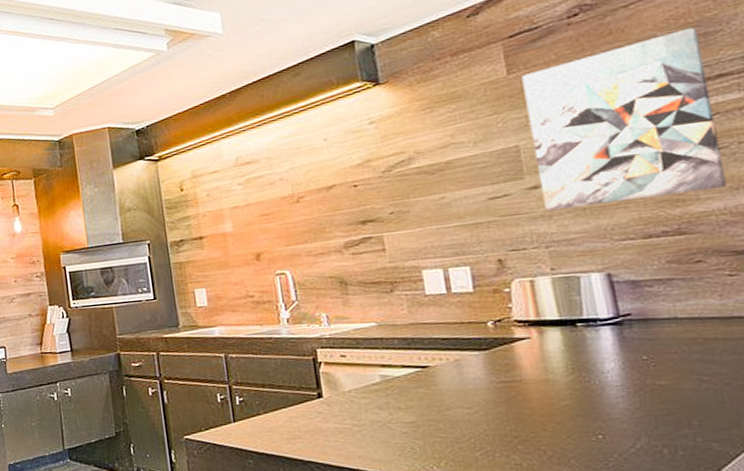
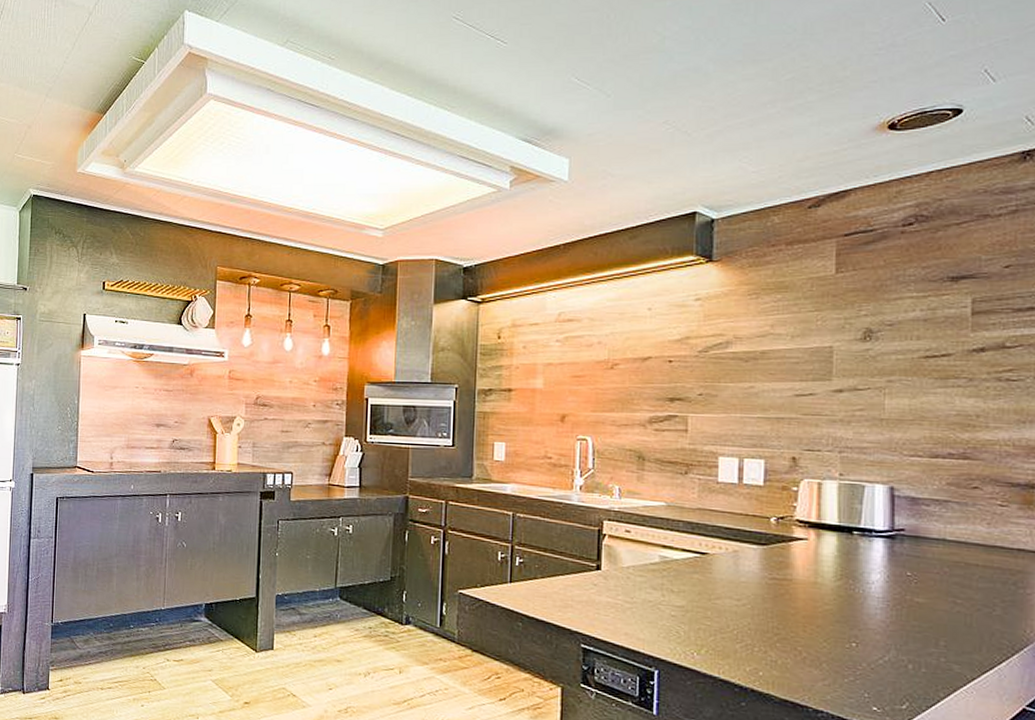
wall art: present [521,27,727,211] -> none [845,256,1020,420]

